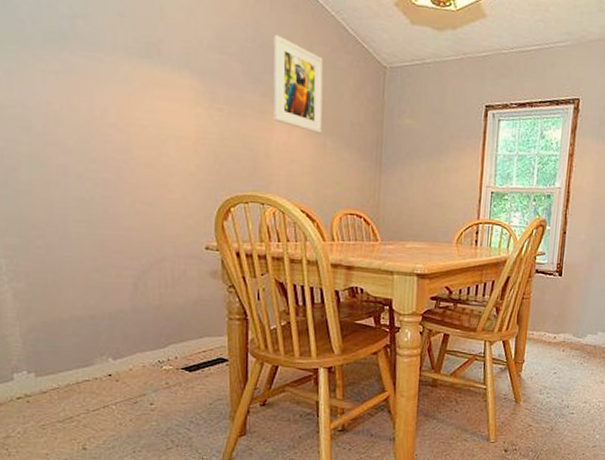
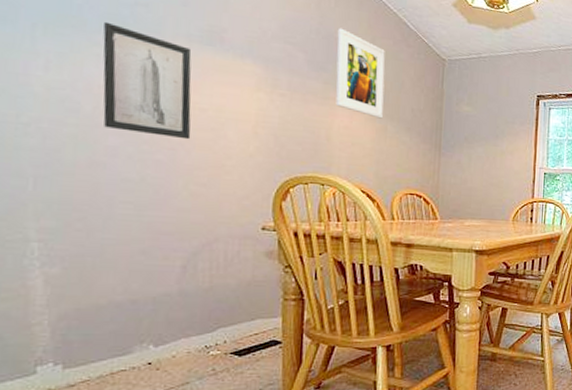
wall art: none [47,35,135,158] -> present [103,21,192,140]

